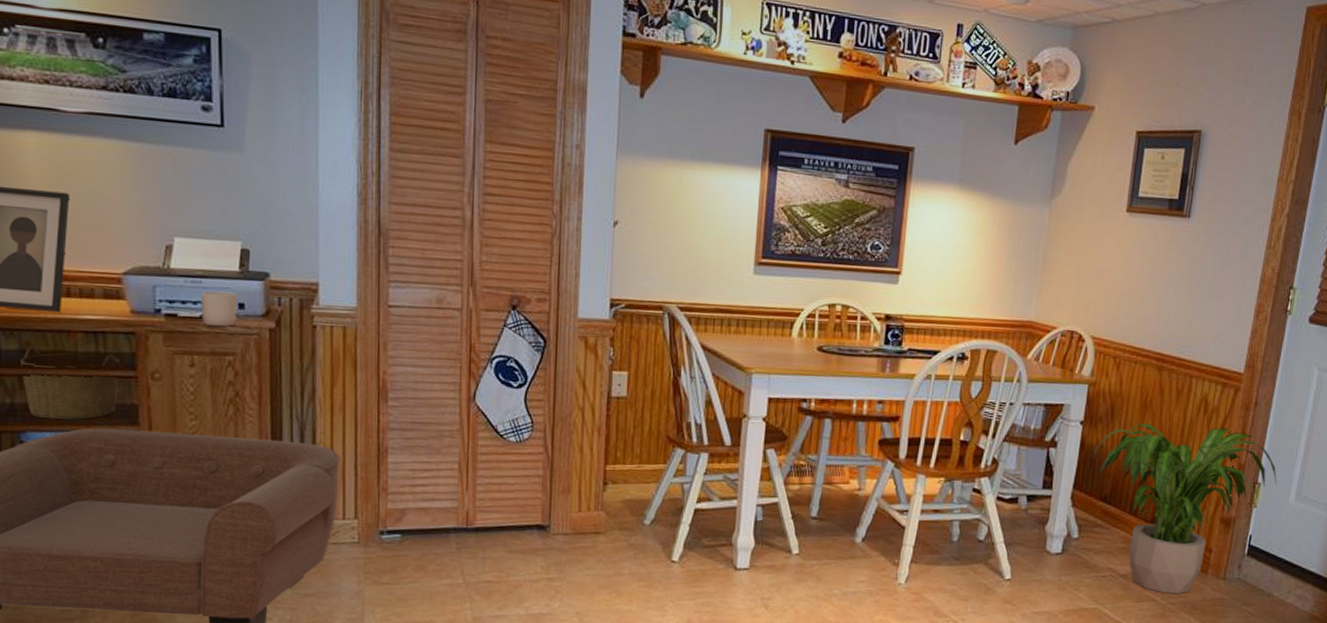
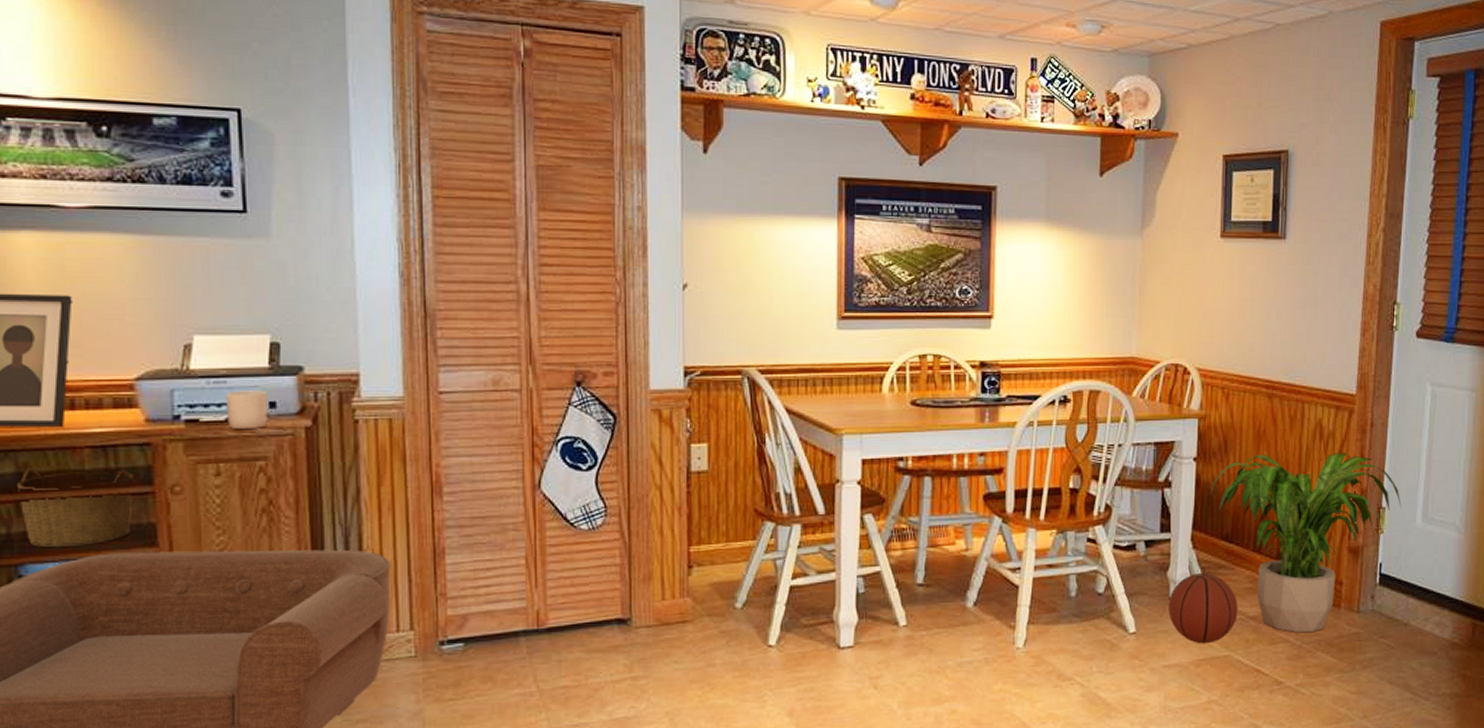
basketball: none [1043,530,1110,596] -> present [1168,573,1238,644]

